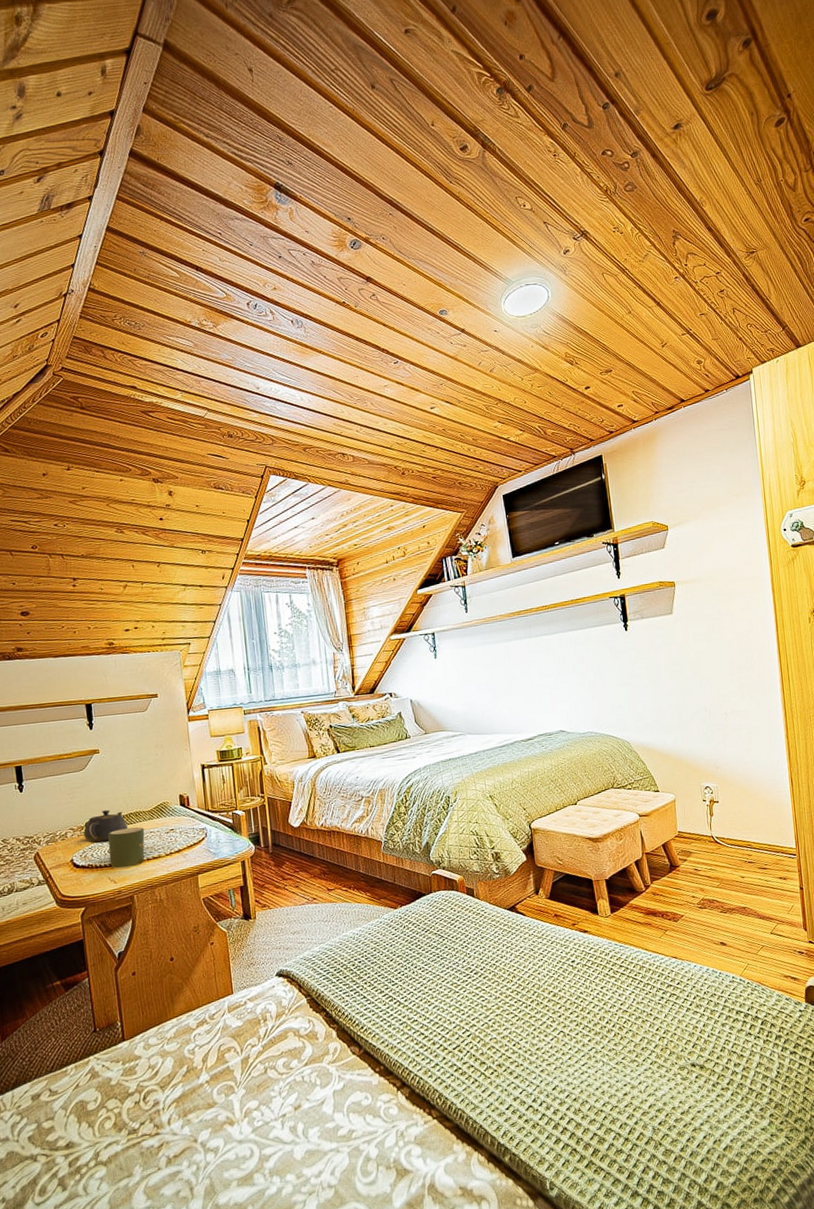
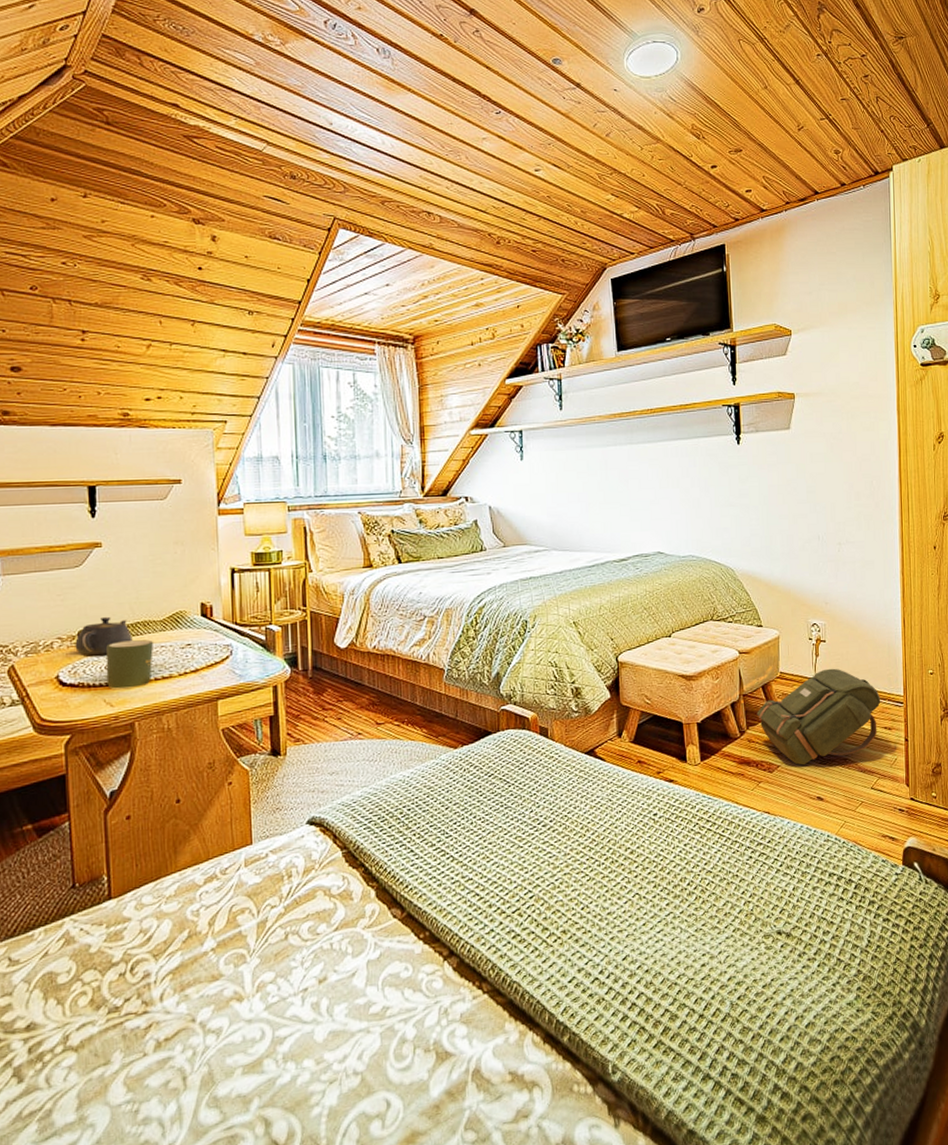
backpack: none [659,826,775,915] -> present [756,668,881,766]

